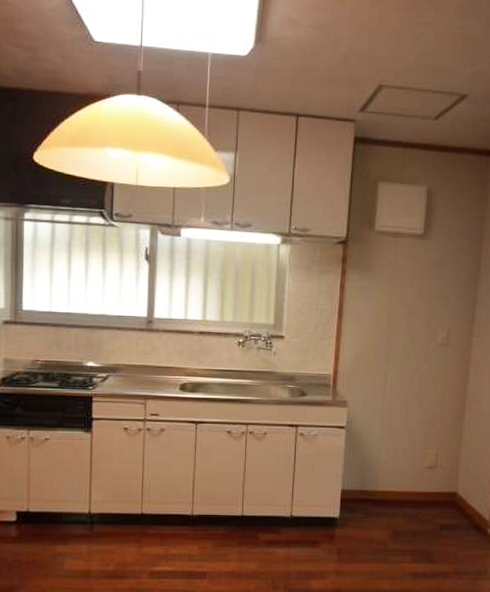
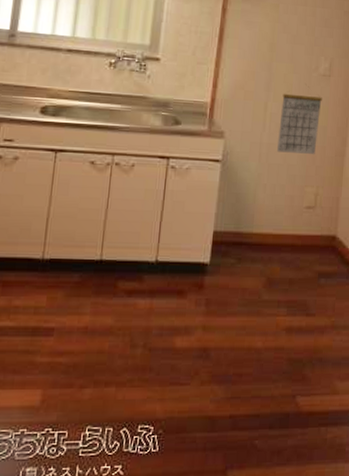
calendar: none [398,363,440,420] -> present [277,93,322,155]

